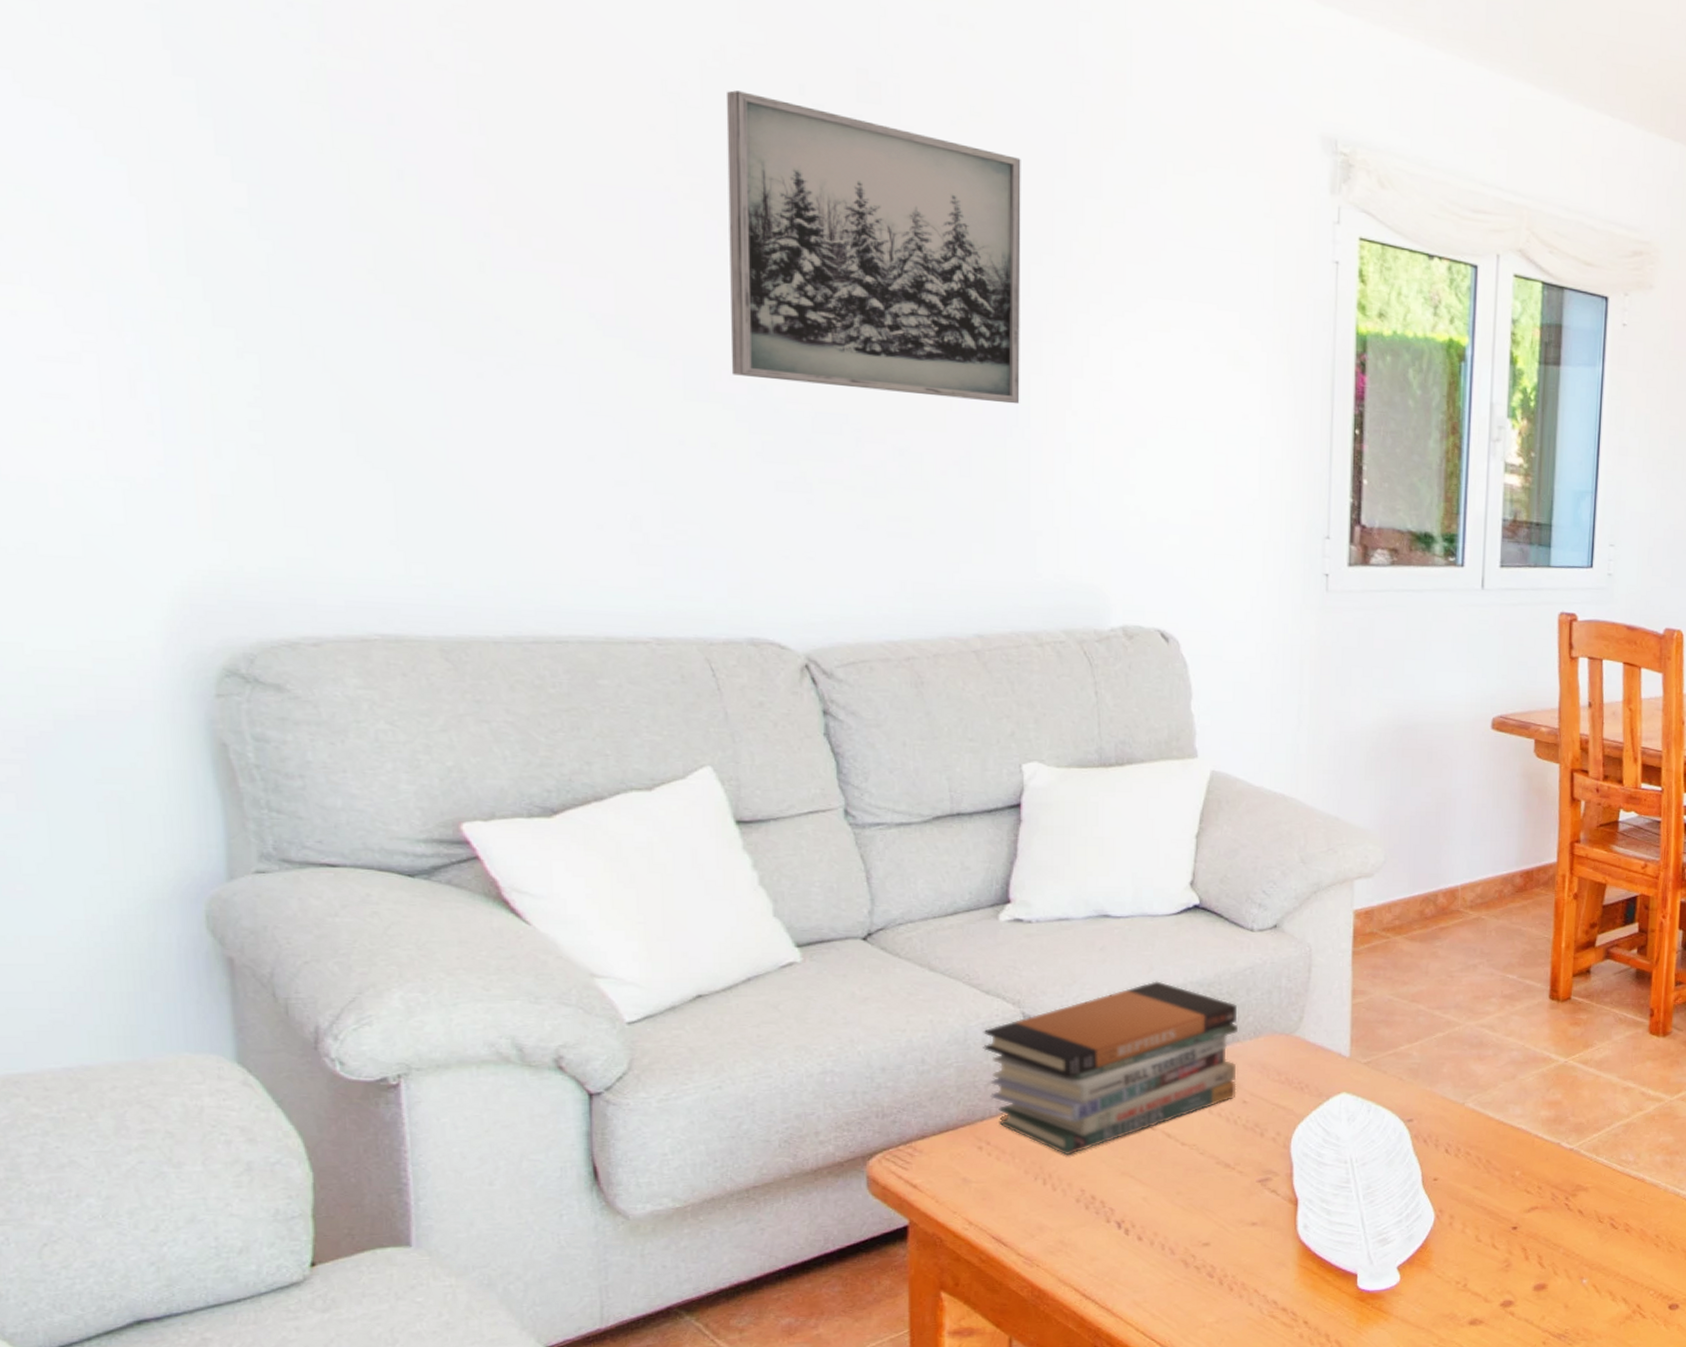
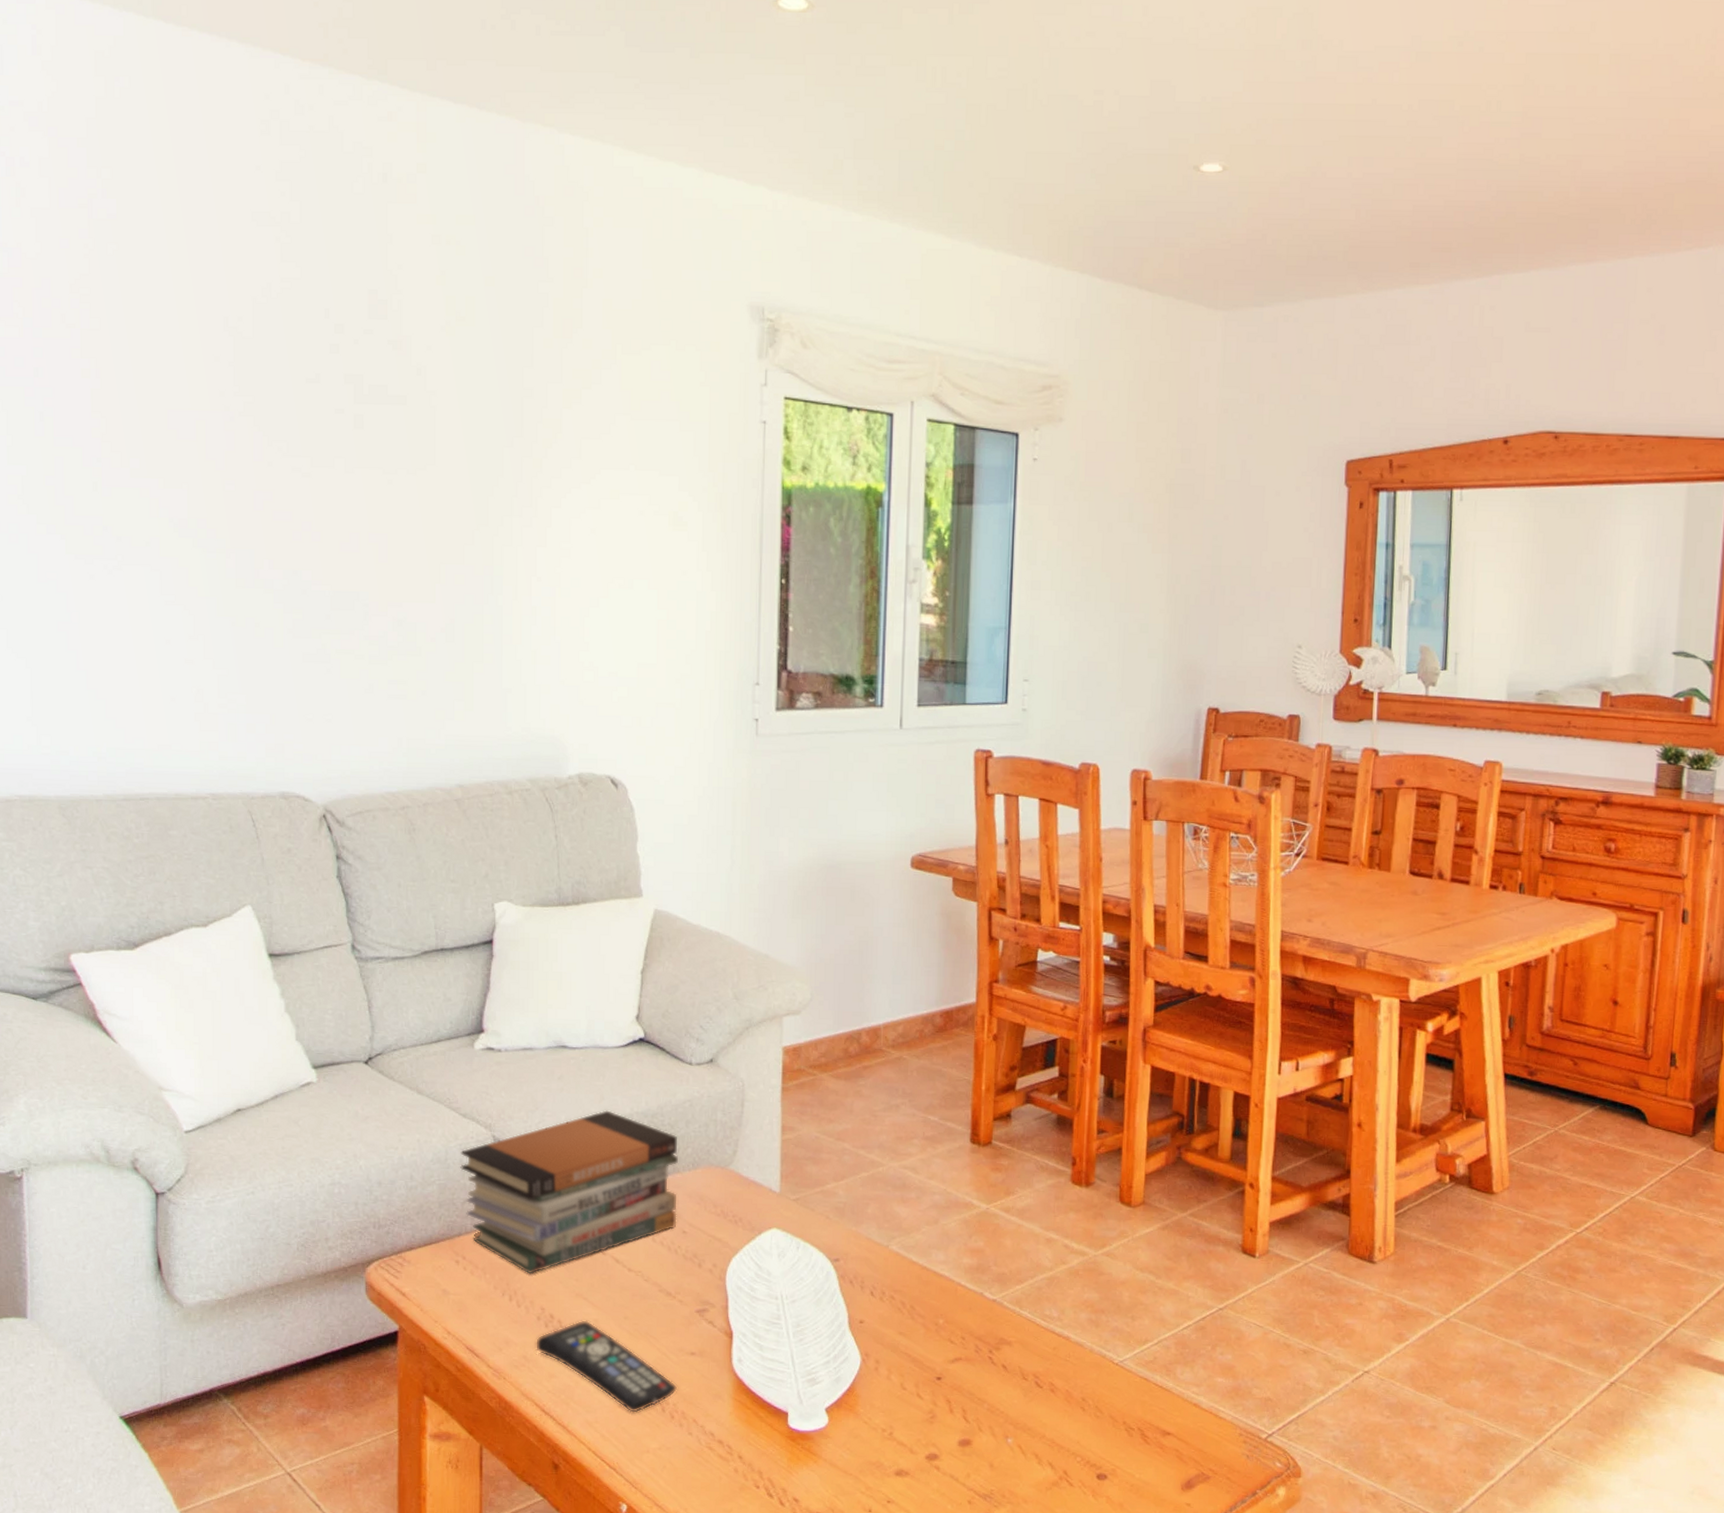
wall art: present [726,90,1021,405] -> none [270,320,497,574]
remote control: none [1073,1199,1237,1289] -> present [535,1320,678,1413]

